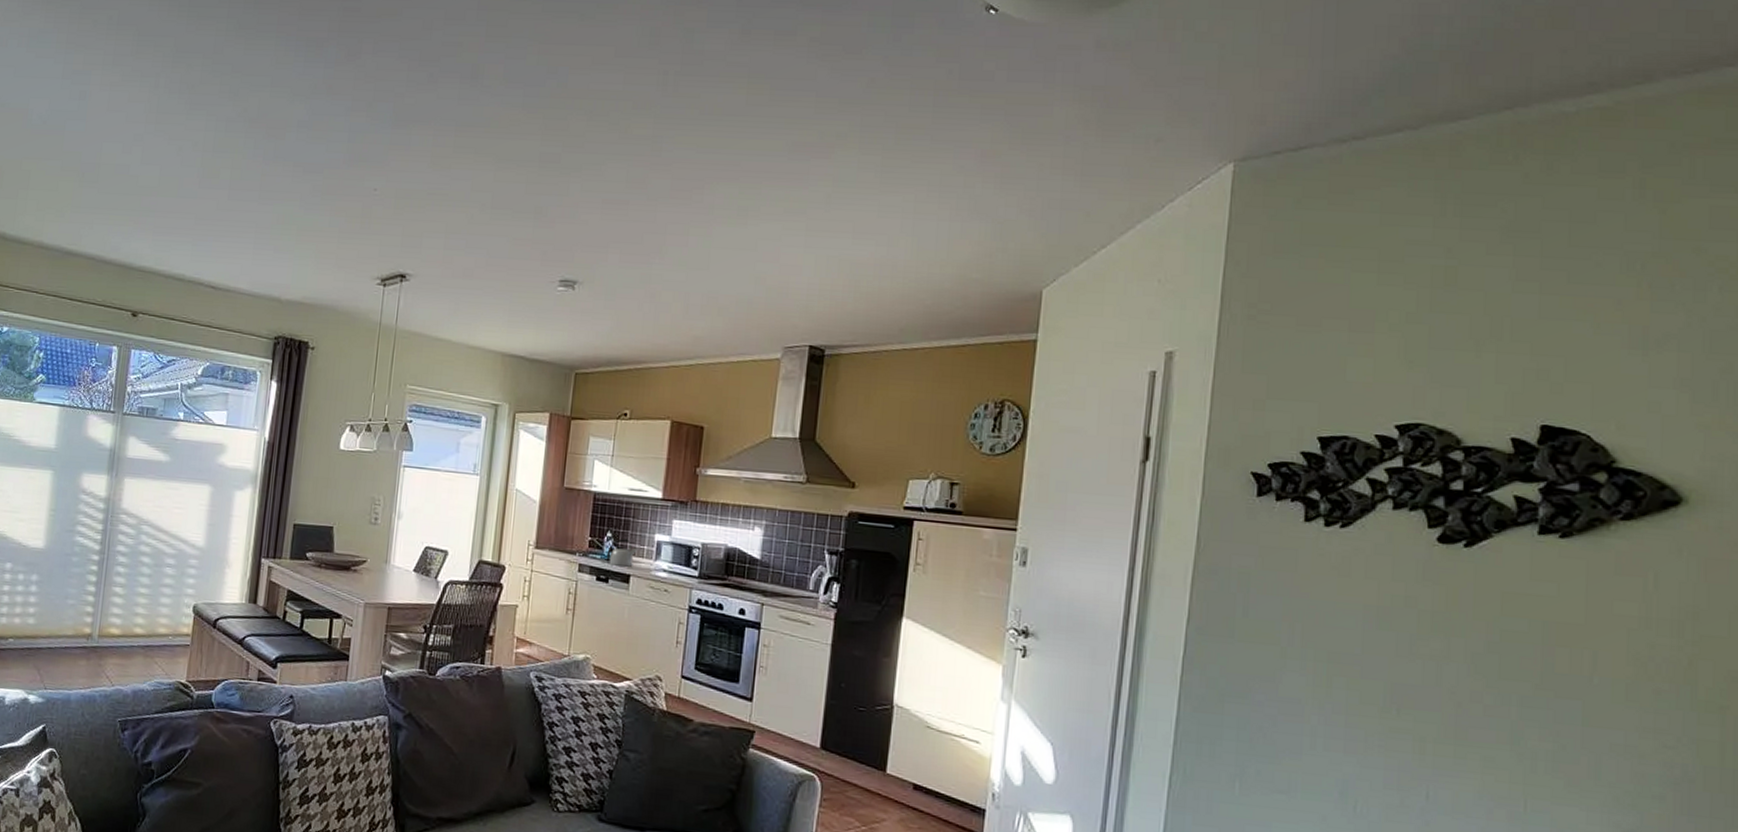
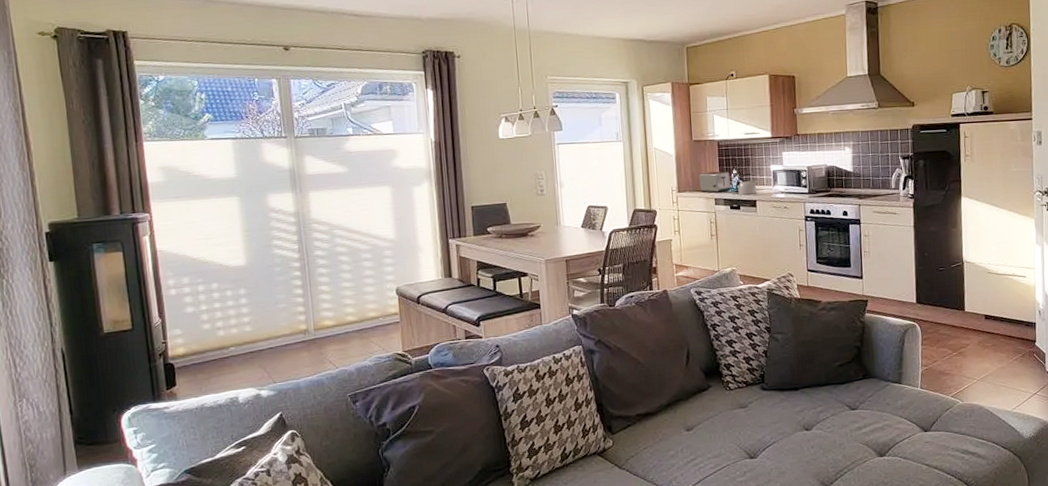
toaster: none [563,529,603,558] -> present [699,171,731,194]

